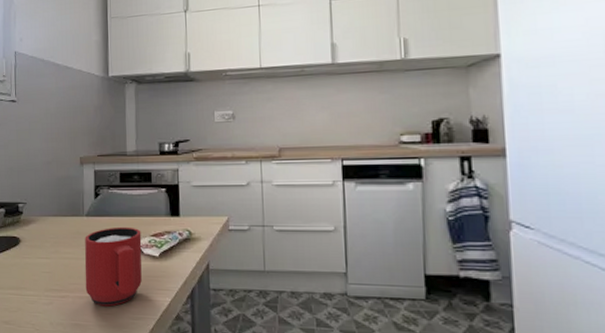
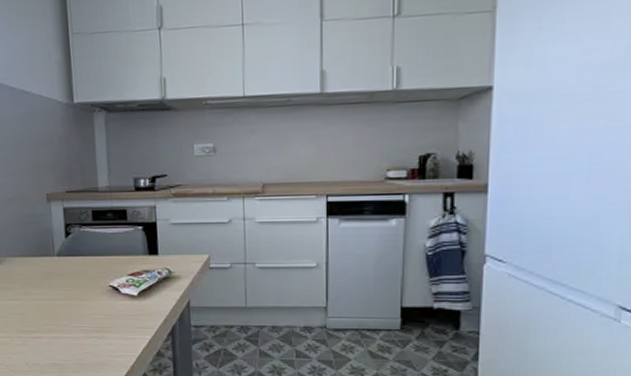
mug: present [84,226,142,307] -> none [57,266,121,346]

